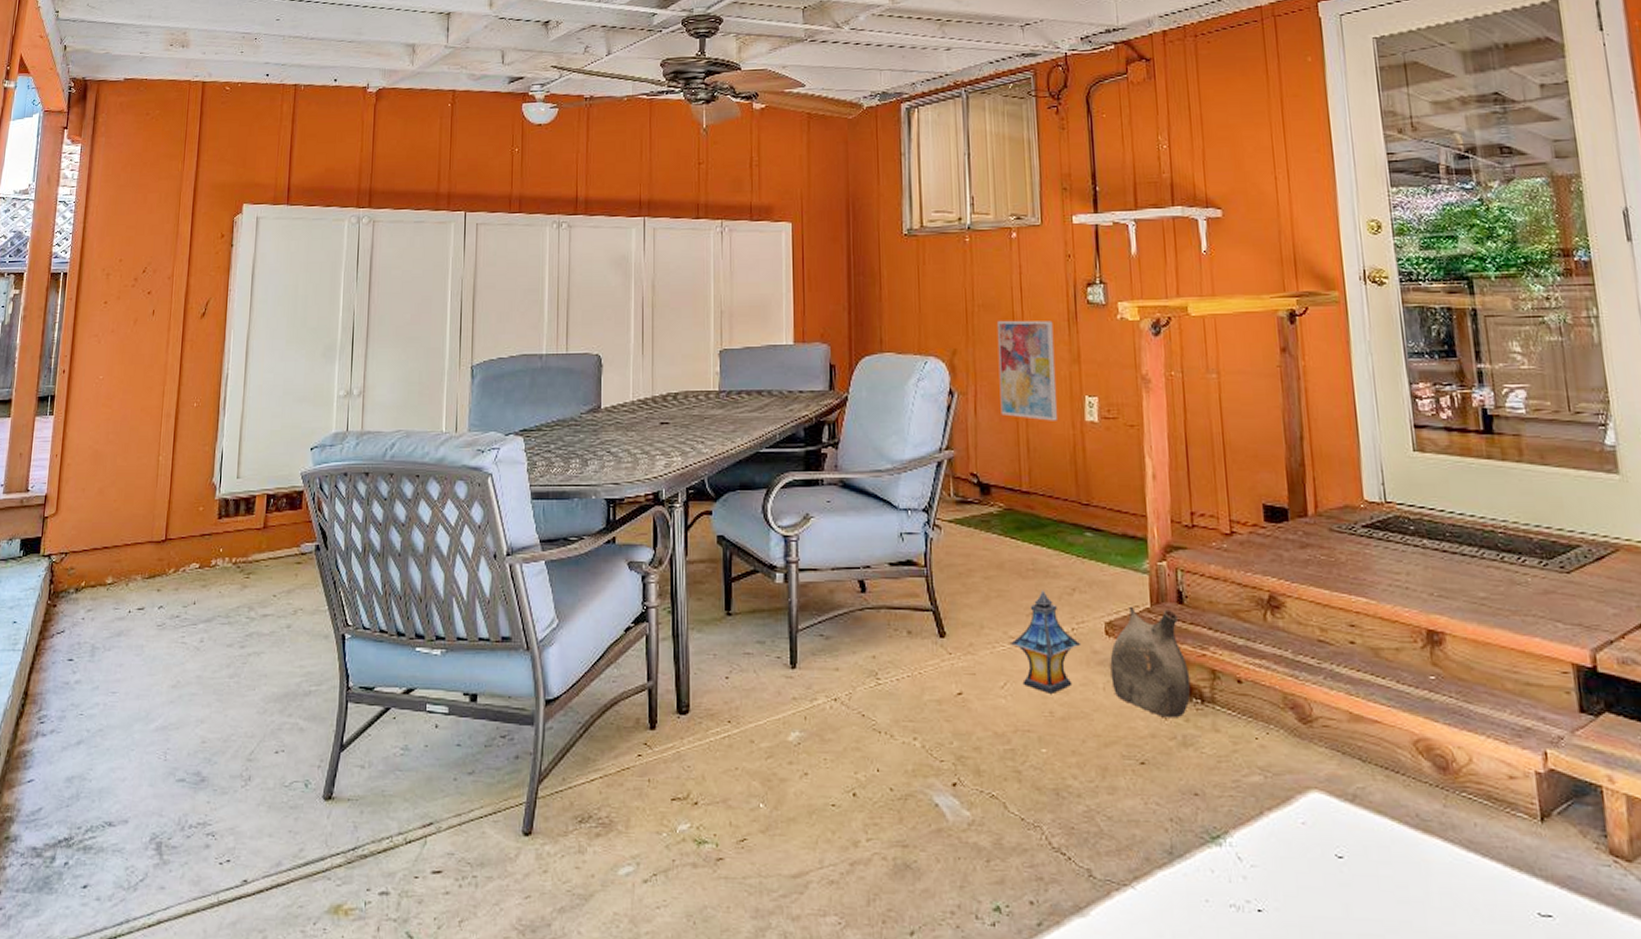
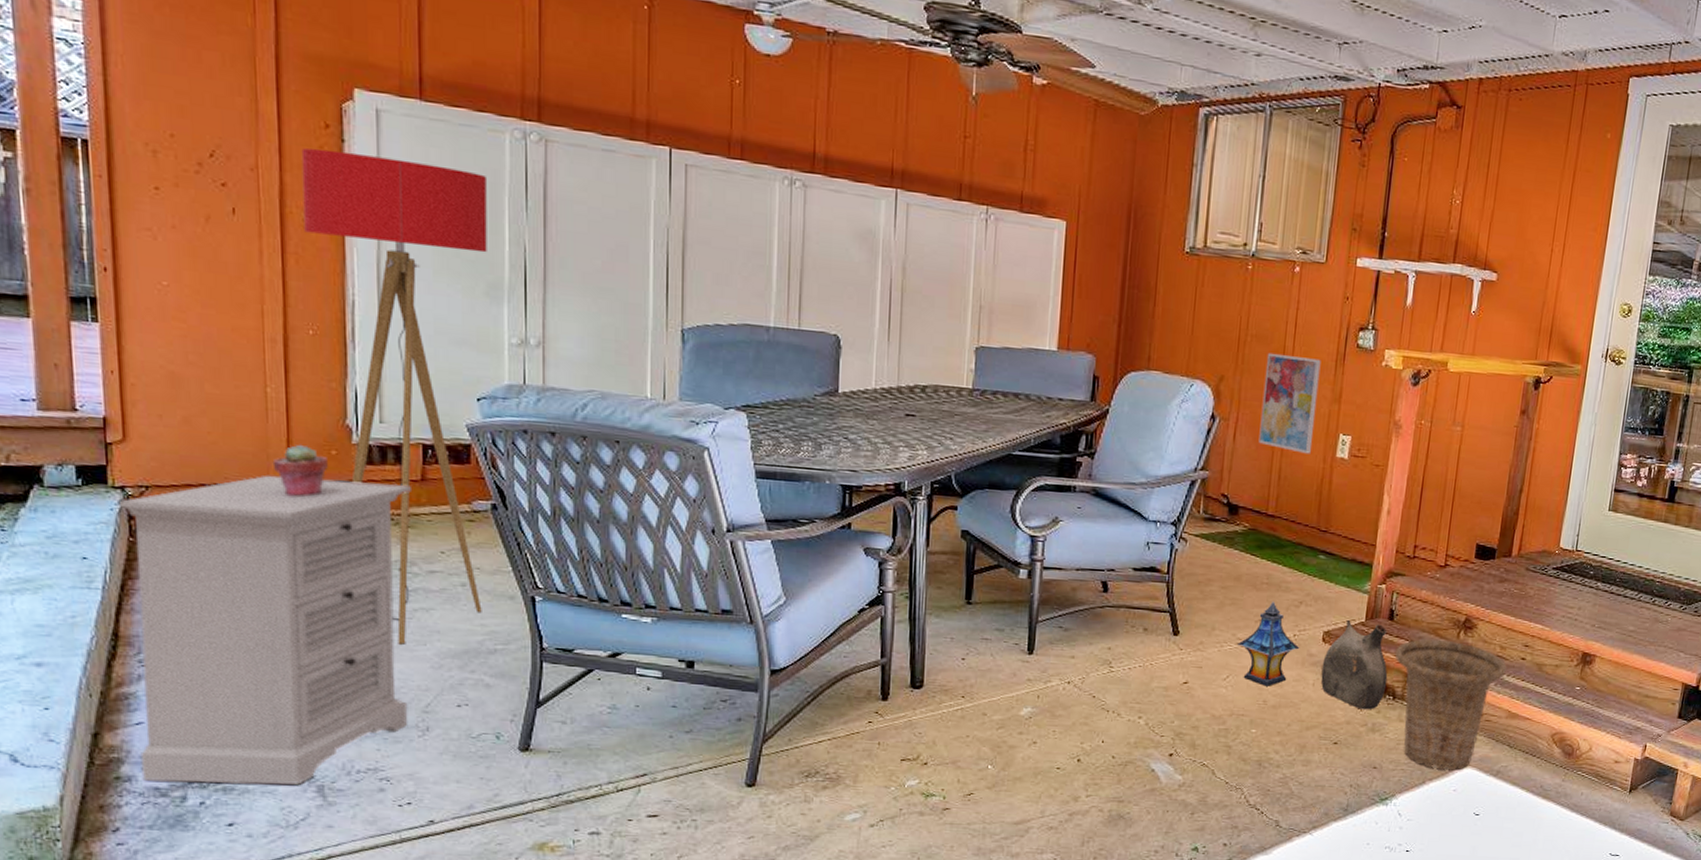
nightstand: none [25,534,255,843] -> present [120,475,411,785]
potted succulent: none [156,504,196,553] -> present [272,444,328,497]
floor lamp: none [199,253,329,690] -> present [301,148,487,645]
basket: none [1192,625,1334,795] -> present [1395,639,1507,770]

